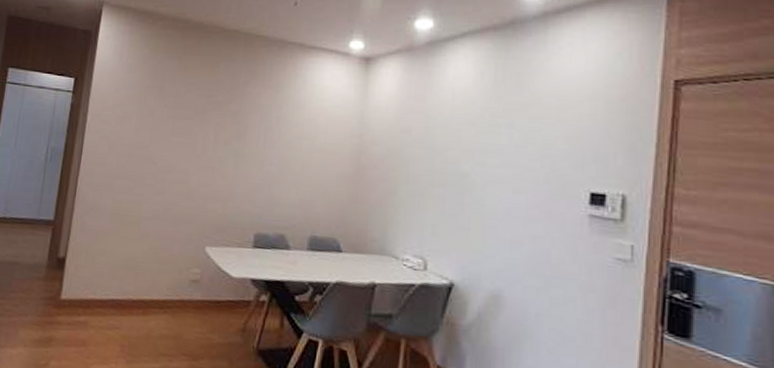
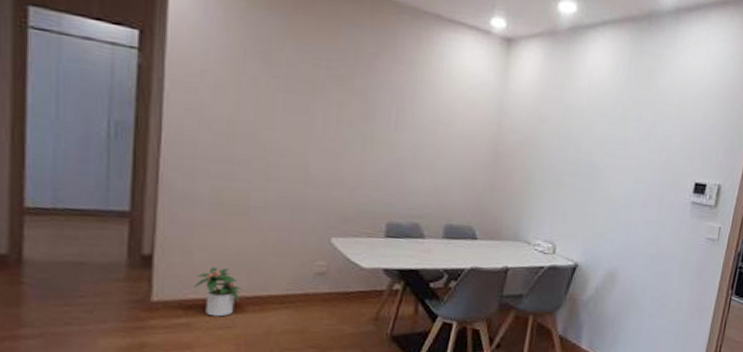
potted plant: none [92,270,129,318] -> present [192,266,242,317]

